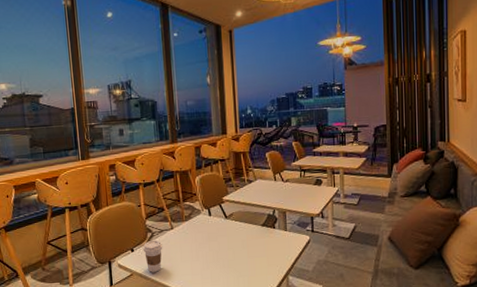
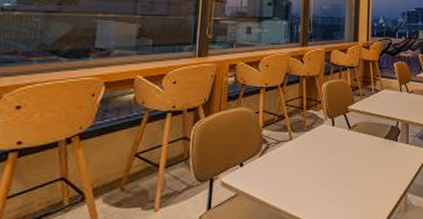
coffee cup: present [143,239,163,272] -> none [254,152,278,192]

